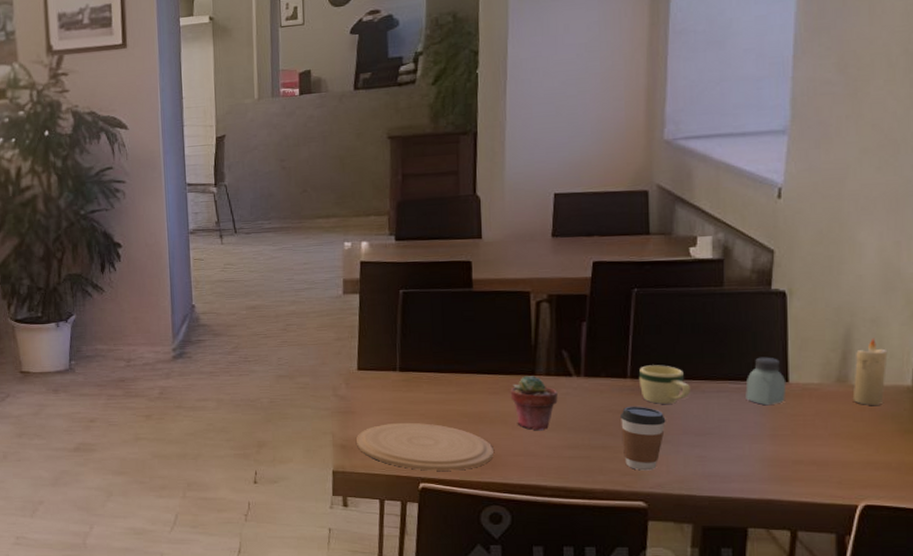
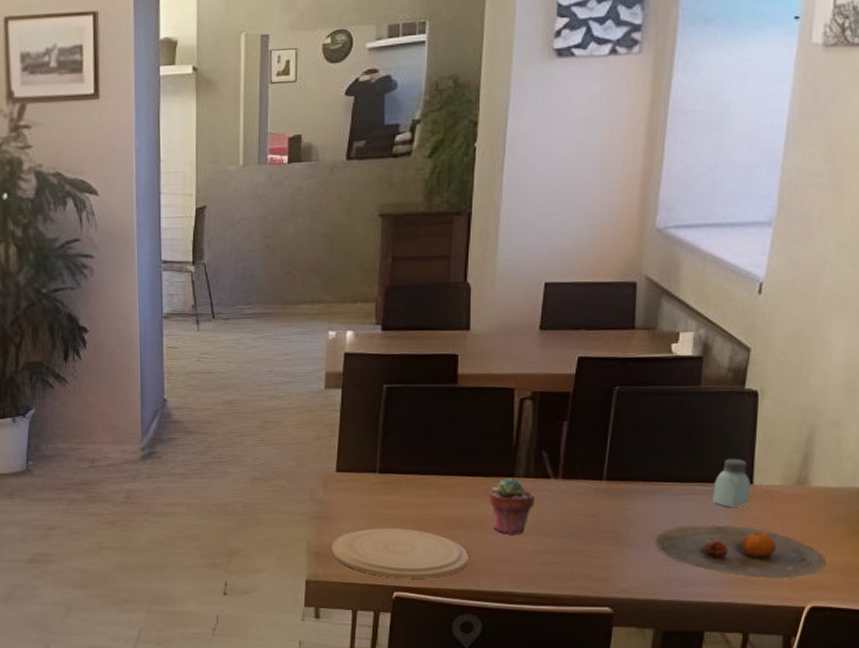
coffee cup: present [619,406,666,471] -> none [593,509,637,576]
mug: present [638,365,691,404] -> none [613,466,663,507]
plate: none [687,421,878,477] -> present [655,524,826,580]
candle: present [852,338,888,405] -> none [809,439,845,507]

